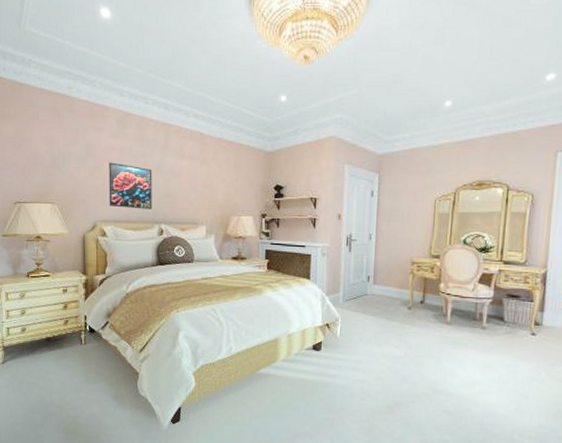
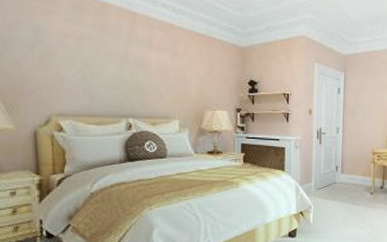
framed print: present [109,162,152,210] -> none [63,50,118,103]

